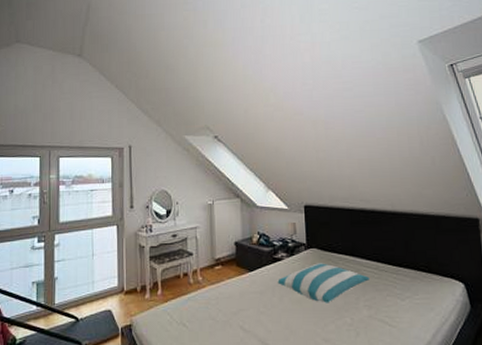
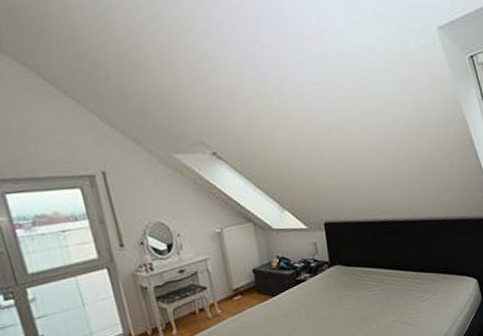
pillow: present [276,263,370,303] -> none [301,278,393,316]

